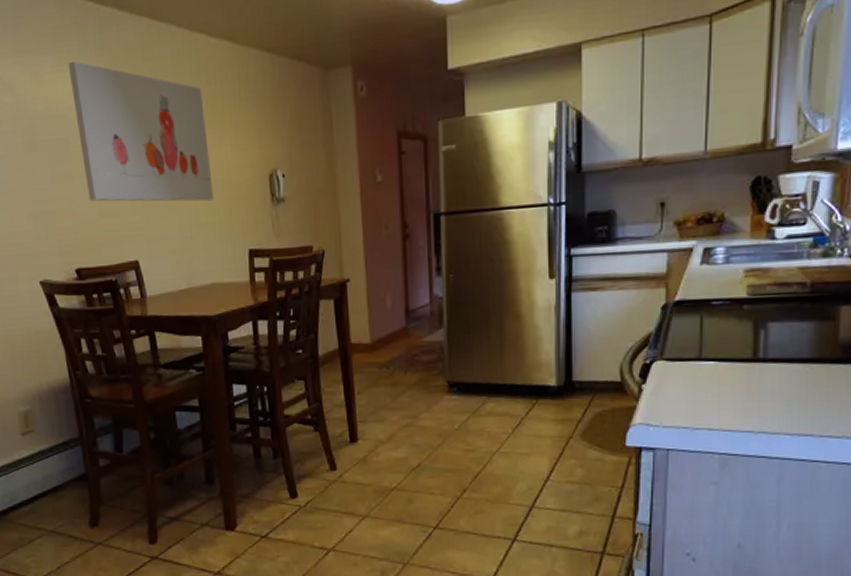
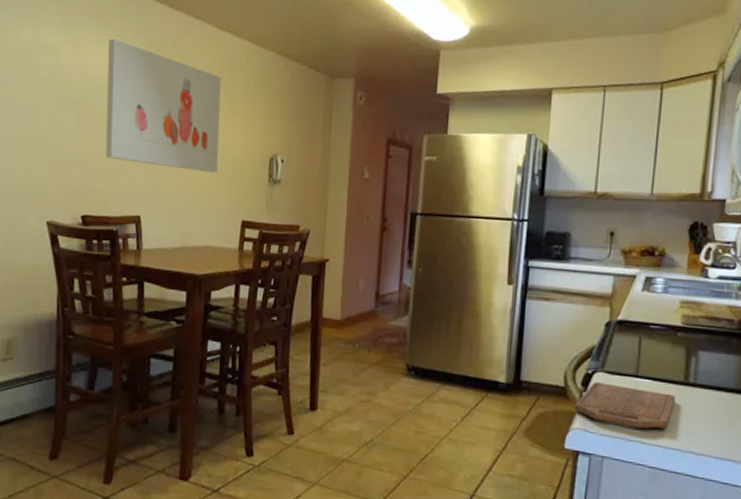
cutting board: none [633,371,745,415] -> present [574,382,676,429]

